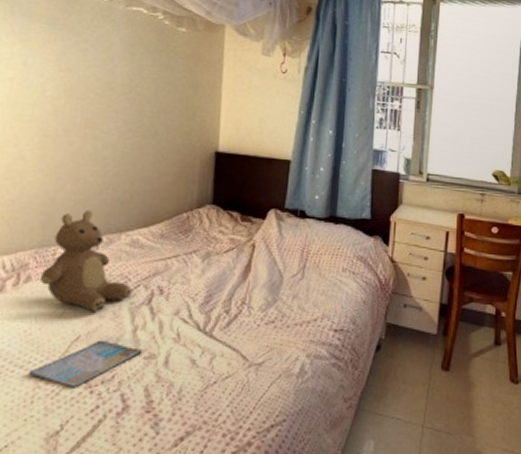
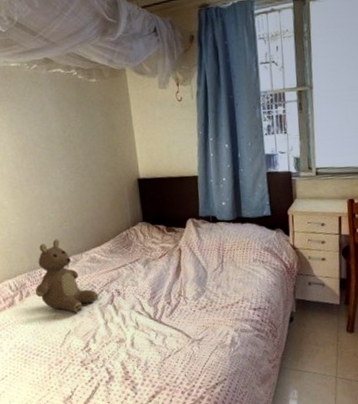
book: present [28,340,142,388] -> none [43,332,114,367]

